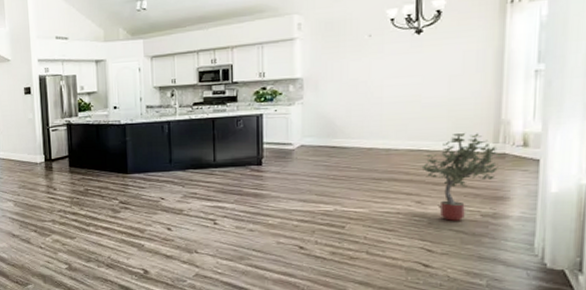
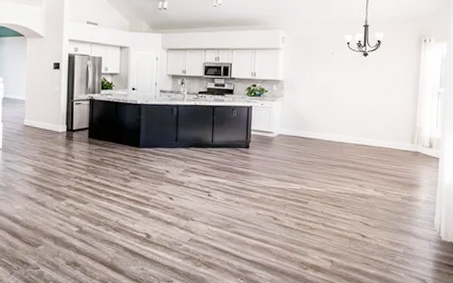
potted tree: present [421,133,502,221] -> none [363,134,416,202]

